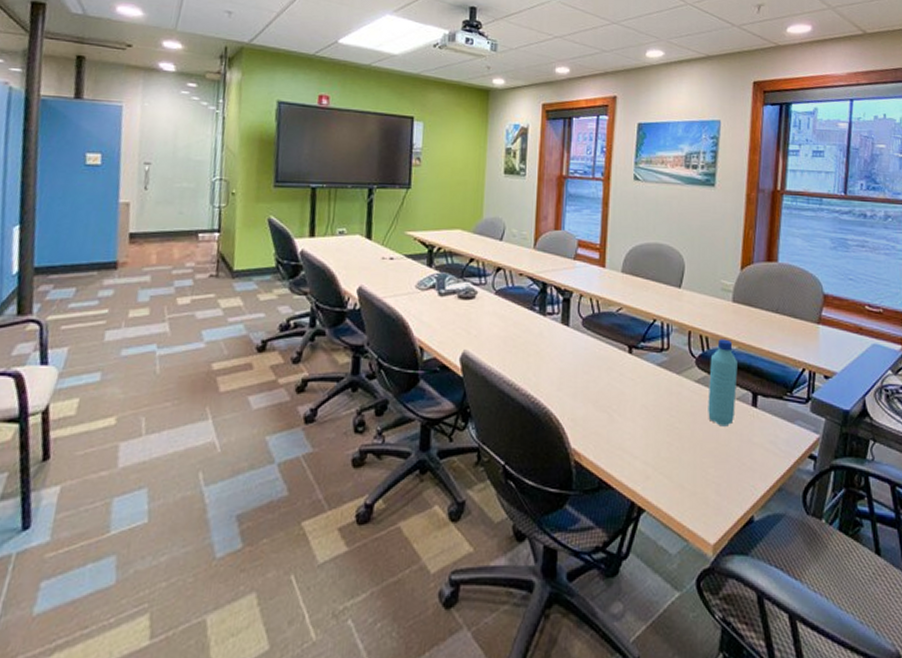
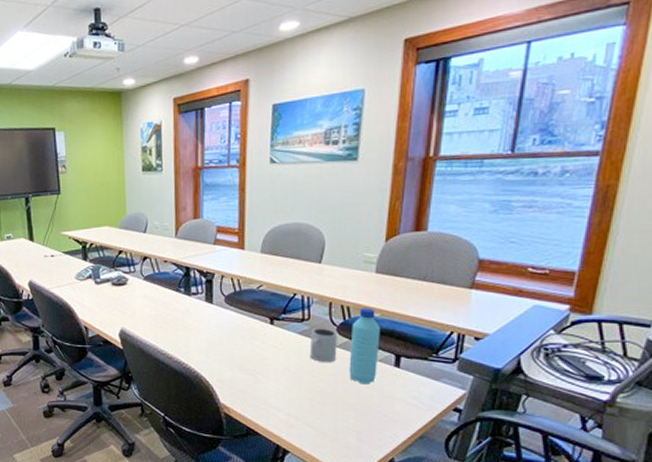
mug: none [668,359,697,400] -> present [309,328,338,363]

